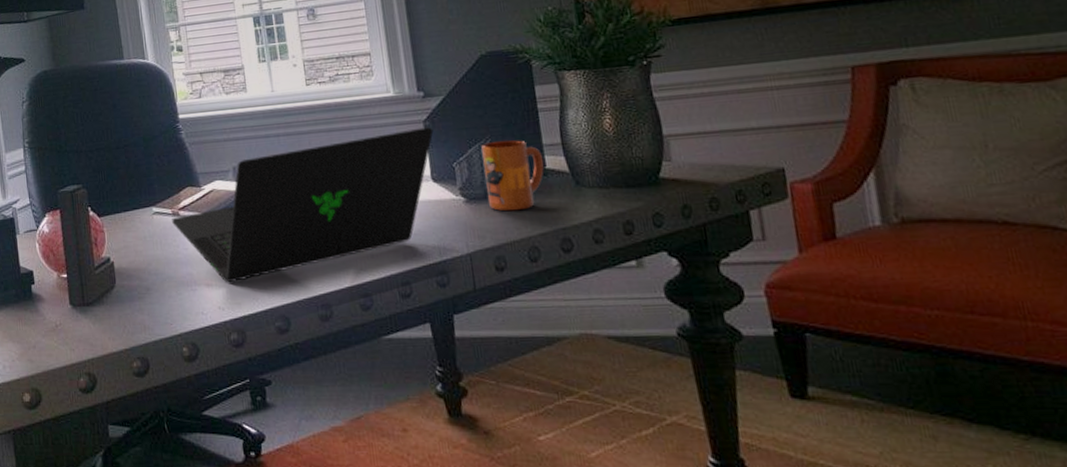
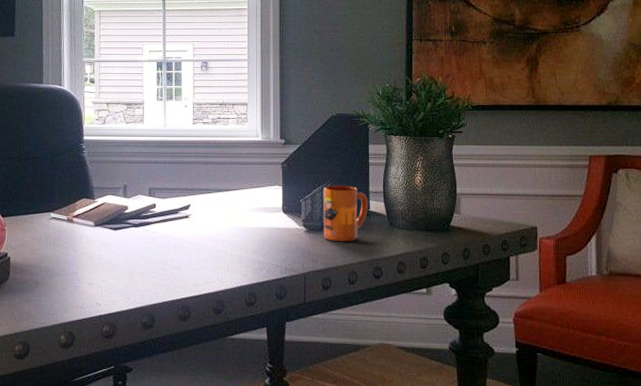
laptop: present [172,127,434,283] -> none [66,168,289,283]

